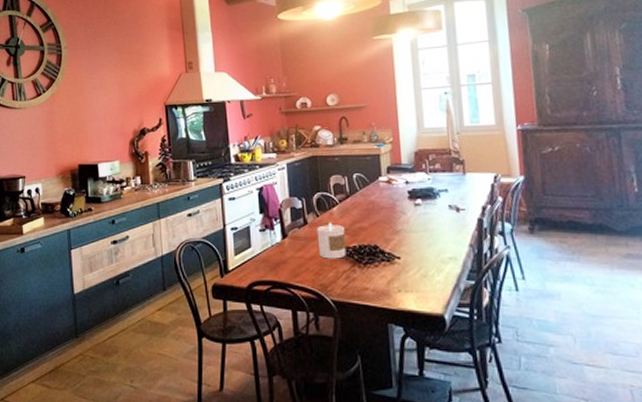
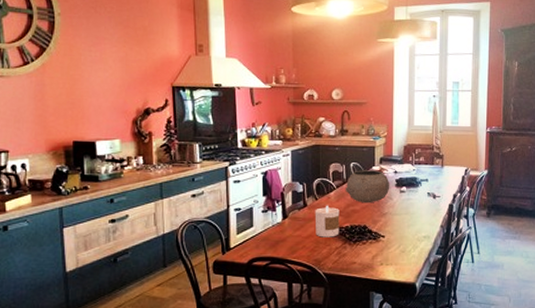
bowl: none [349,181,402,220] -> present [345,170,390,203]

